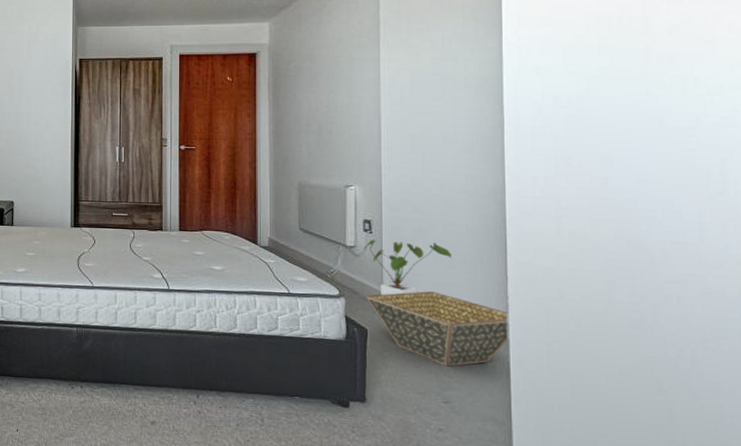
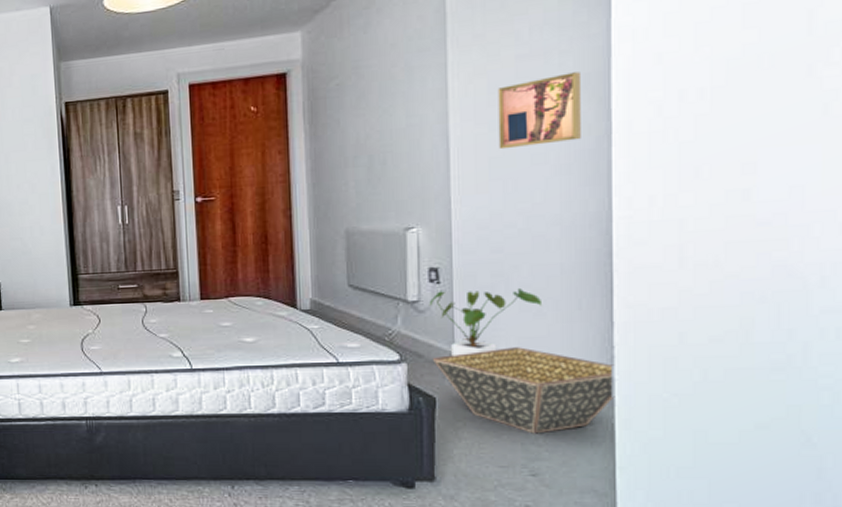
wall art: none [418,75,481,130] -> present [498,72,581,150]

